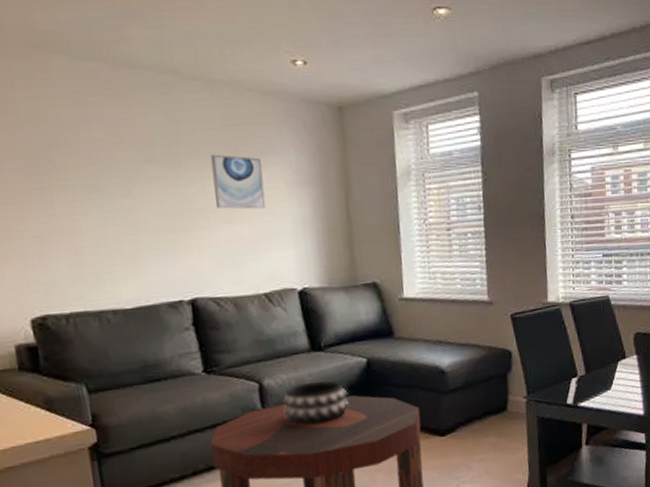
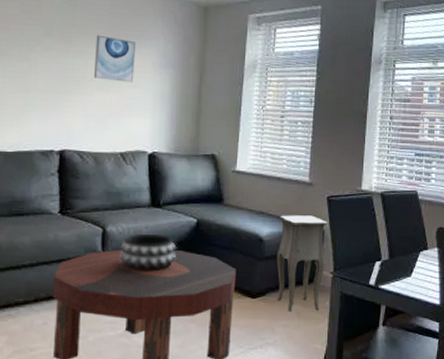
side table: none [459,337,528,445] -> present [276,215,331,311]

